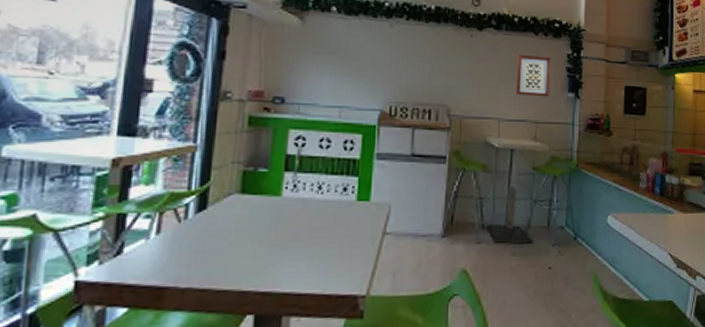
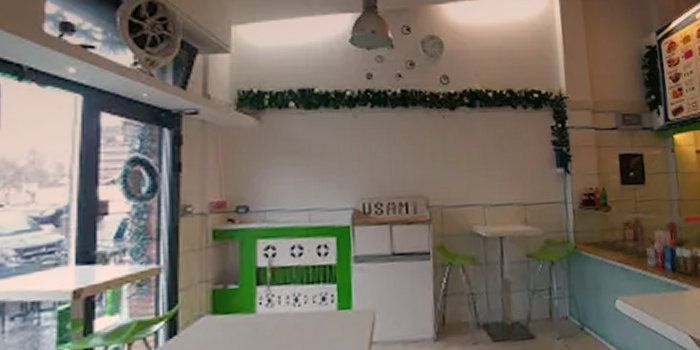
wall art: present [515,55,551,97] -> none [496,131,536,177]

